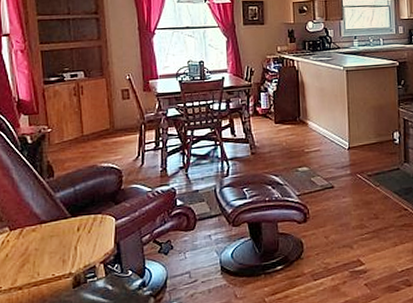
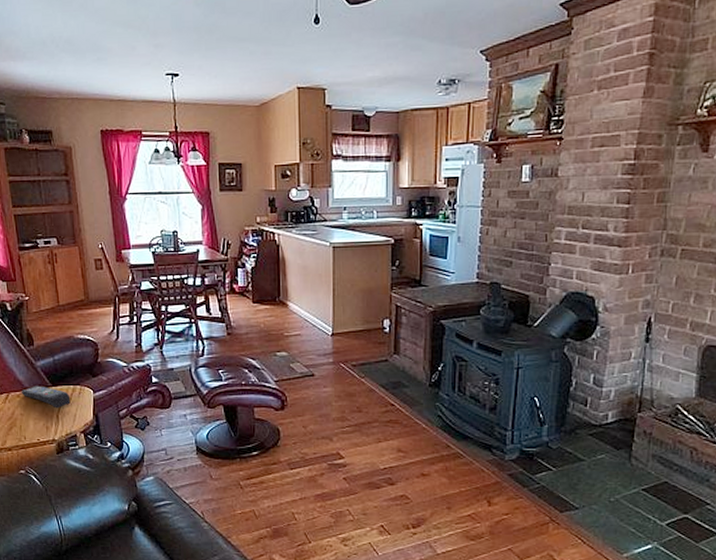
remote control: none [36,217,91,240] -> present [20,386,71,409]

